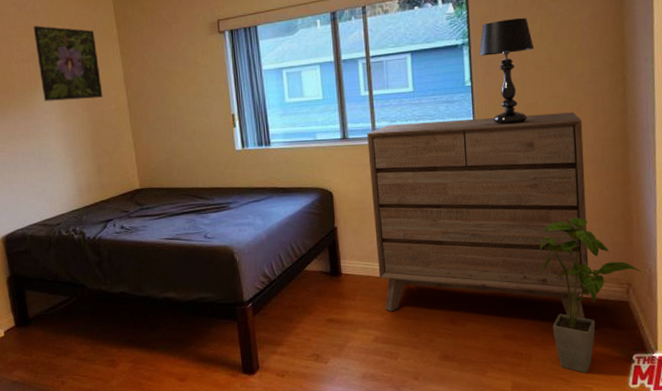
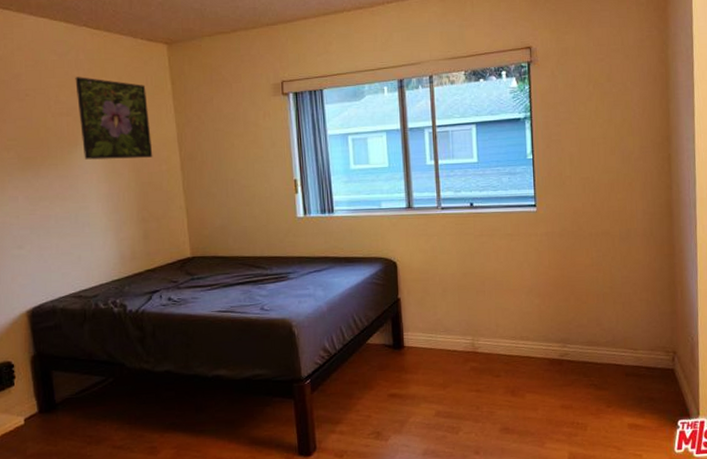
dresser: present [367,112,591,319] -> none [432,187,641,387]
table lamp: present [479,17,535,125] -> none [540,95,591,198]
house plant: present [538,217,641,374] -> none [593,288,685,441]

